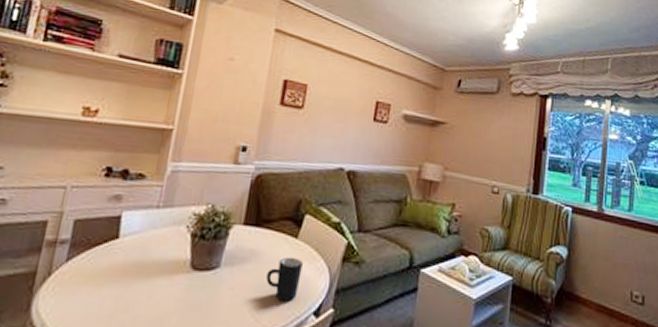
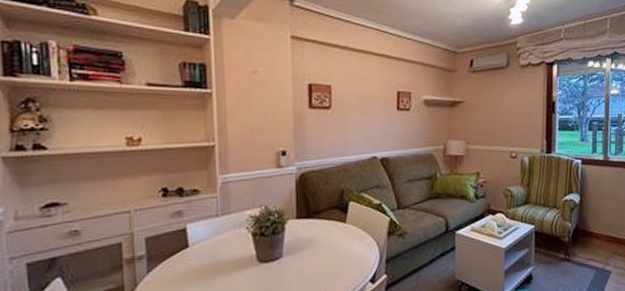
mug: present [266,256,303,301] -> none [325,238,354,276]

